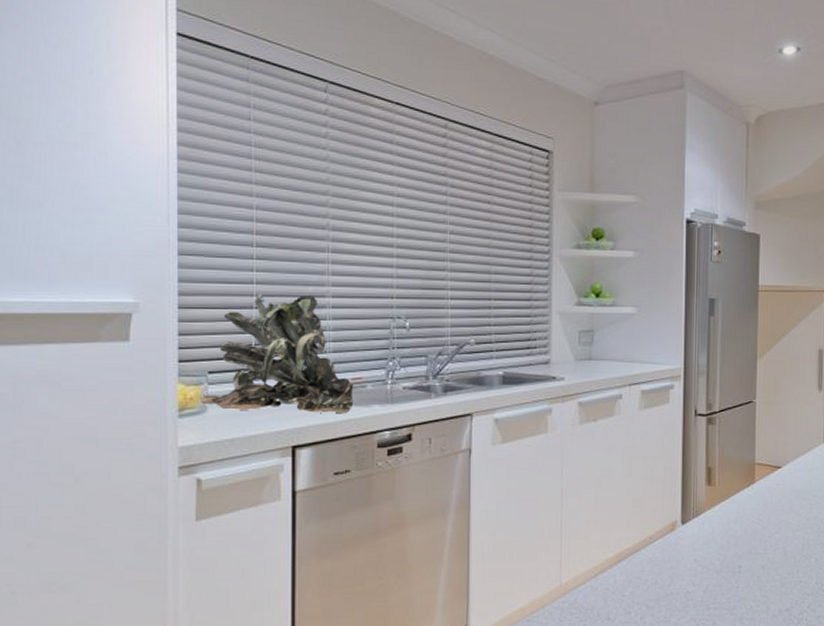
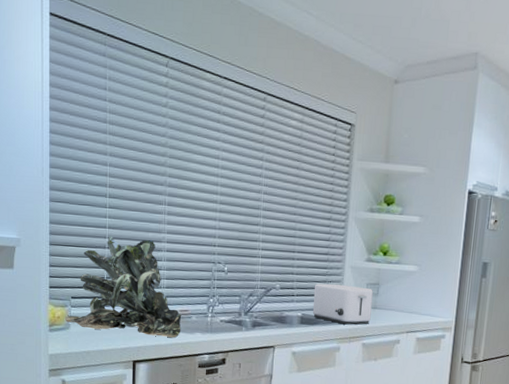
toaster: none [516,334,587,381] -> present [312,283,373,325]

